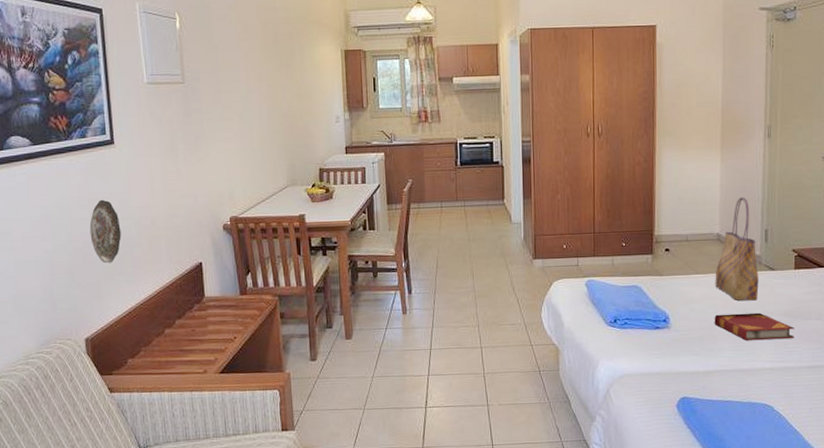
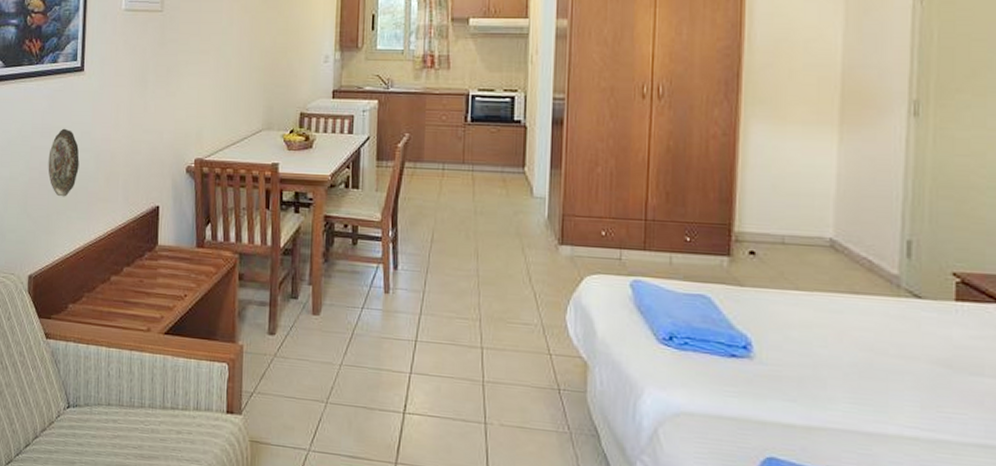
hardback book: present [714,312,794,340] -> none [822,349,954,399]
tote bag: present [715,196,759,301] -> none [825,192,896,338]

